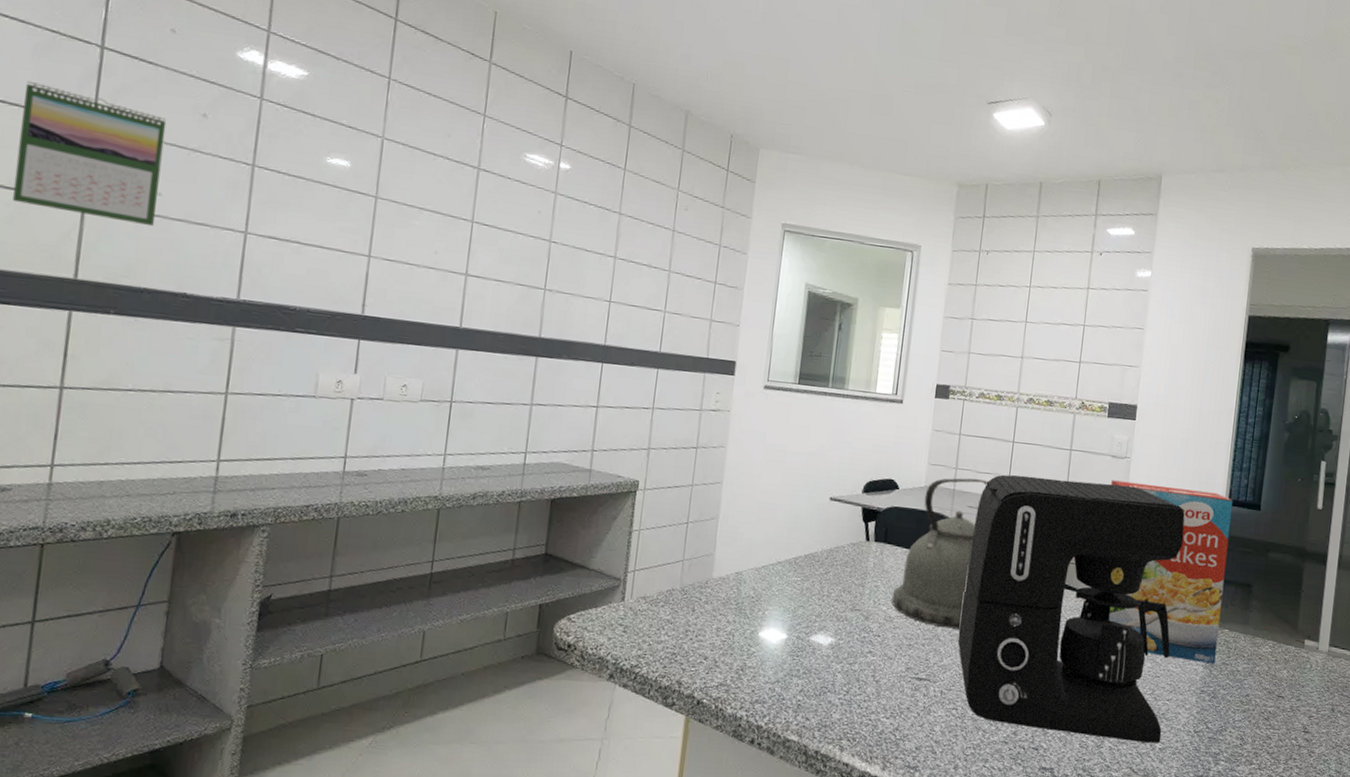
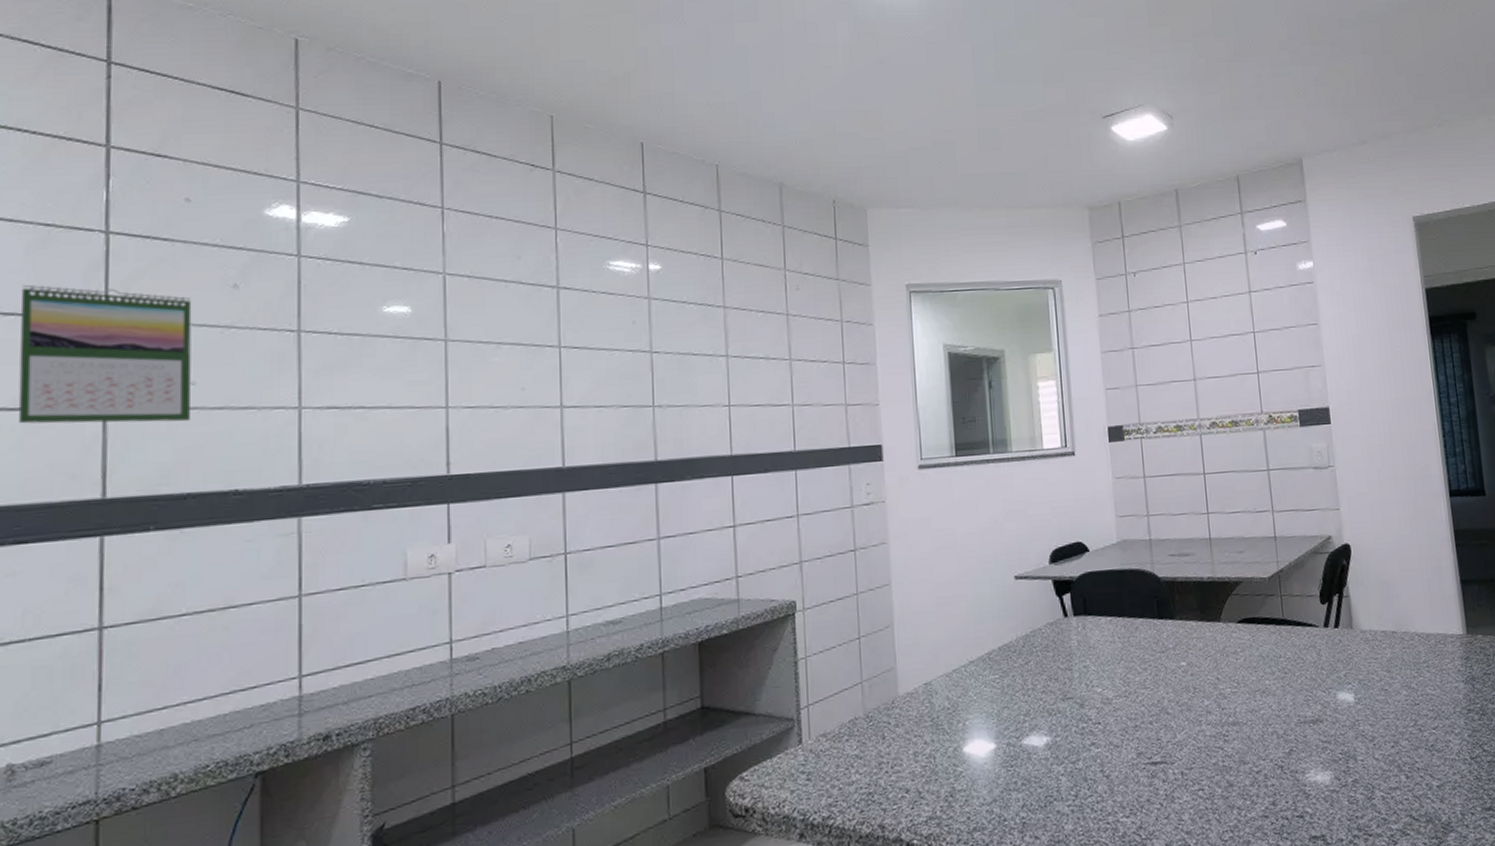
kettle: present [891,478,989,629] -> none [1104,522,1188,699]
coffee maker: present [958,474,1185,744] -> none [1179,496,1437,795]
cereal box: present [1108,480,1233,664] -> none [1319,485,1476,680]

